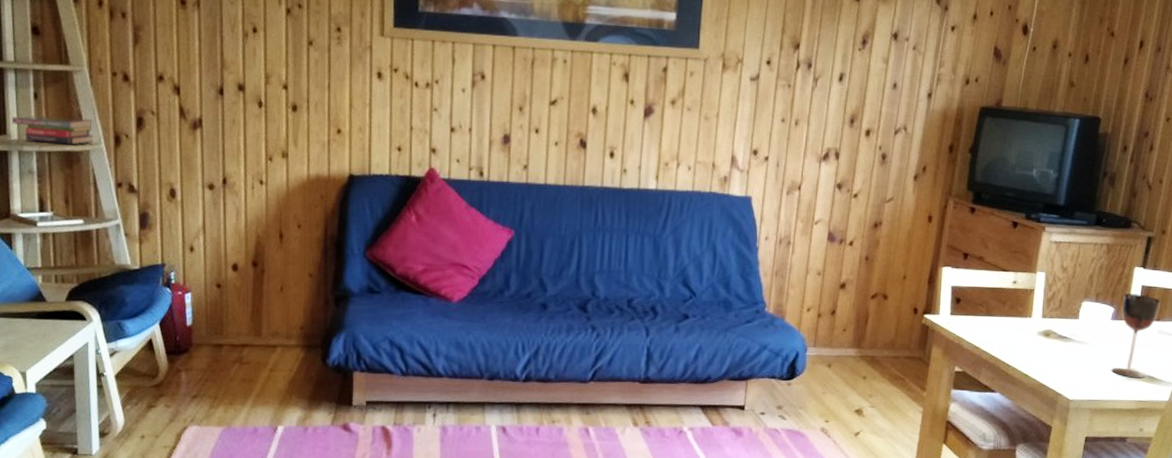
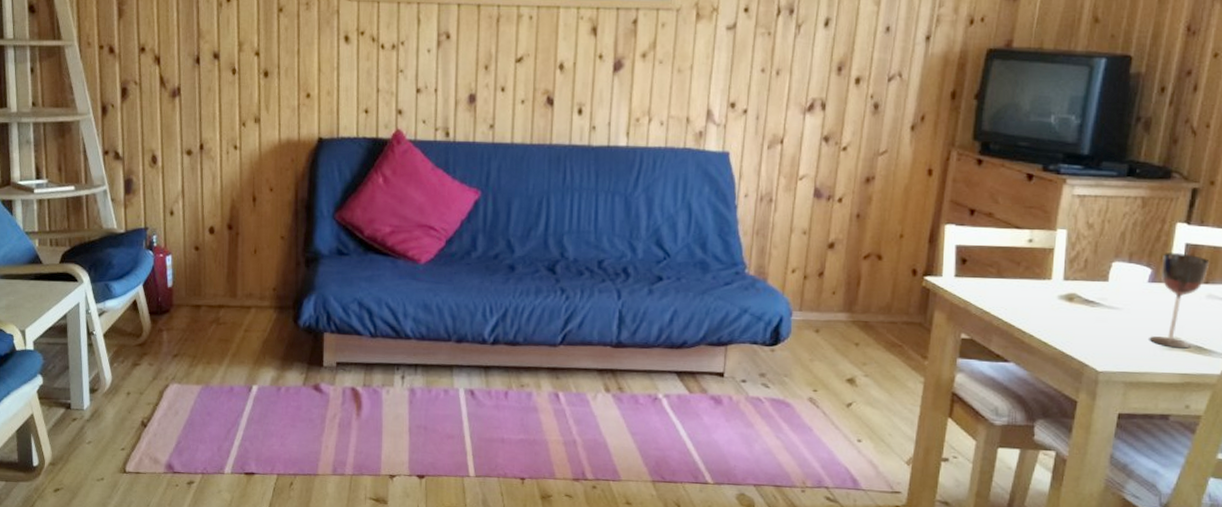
books: present [11,115,94,145] -> none [11,88,84,116]

